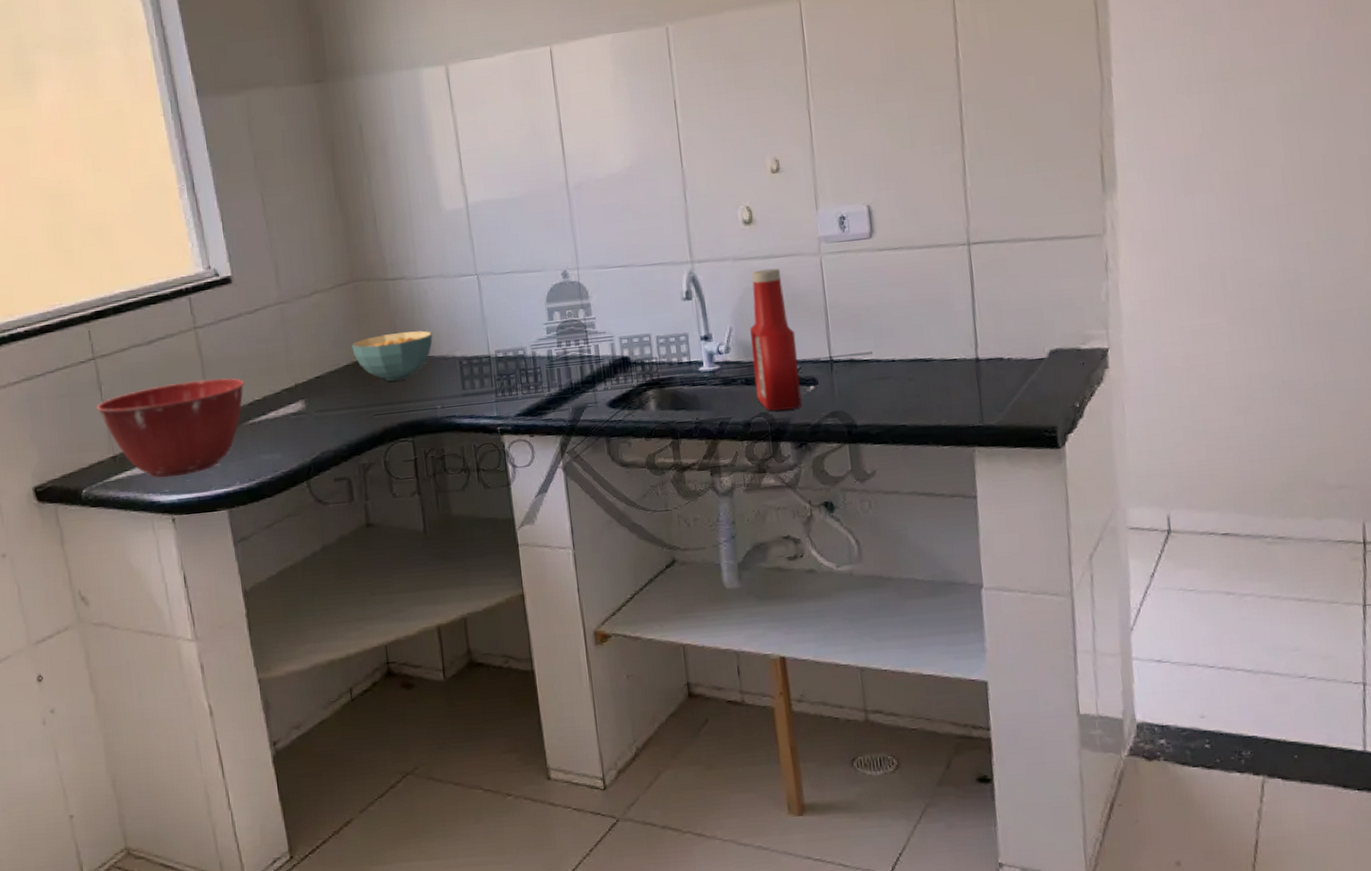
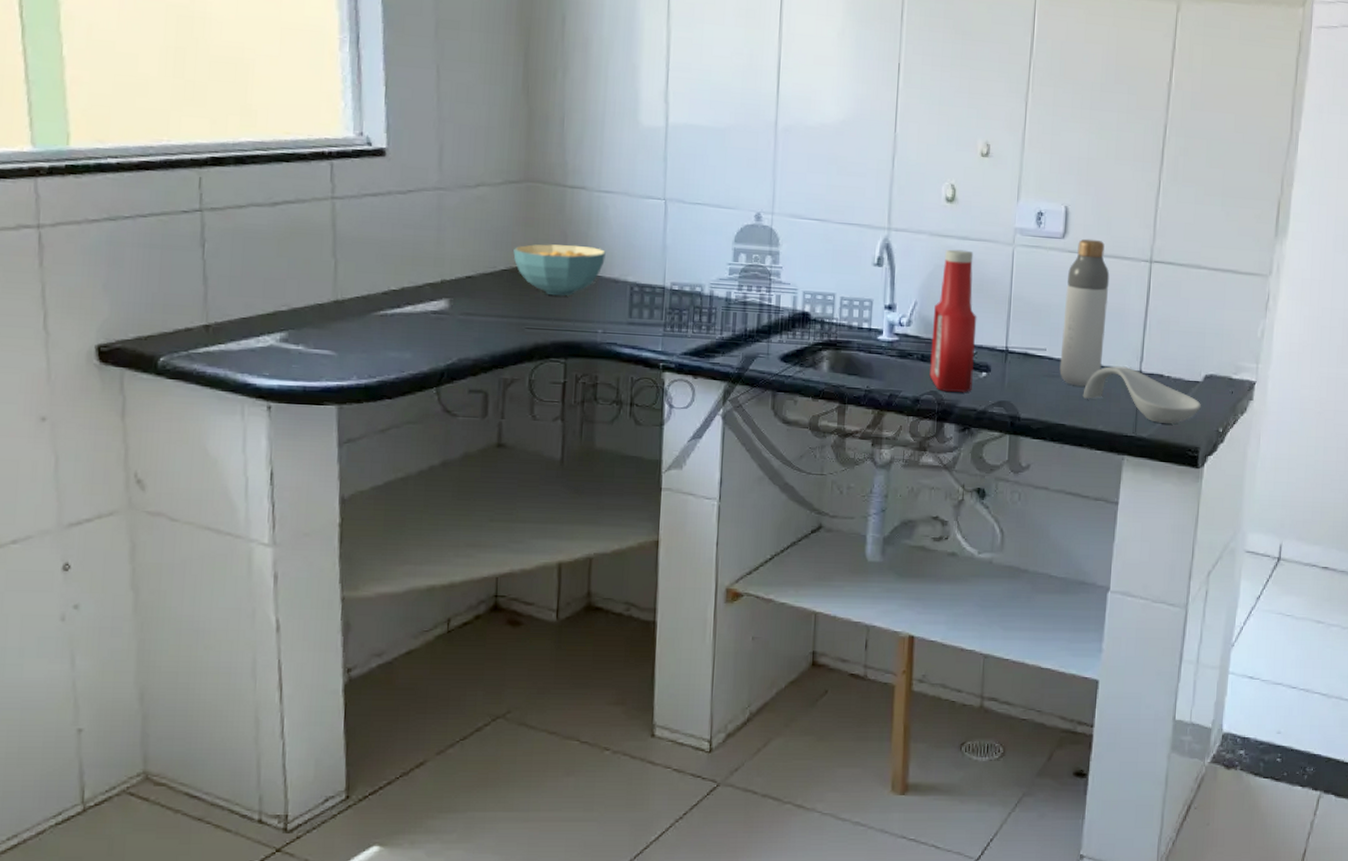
mixing bowl: present [97,378,245,478] -> none [195,254,382,360]
bottle: none [882,232,934,384] -> present [1059,238,1110,387]
spoon rest: none [919,356,1051,408] -> present [1082,366,1201,424]

